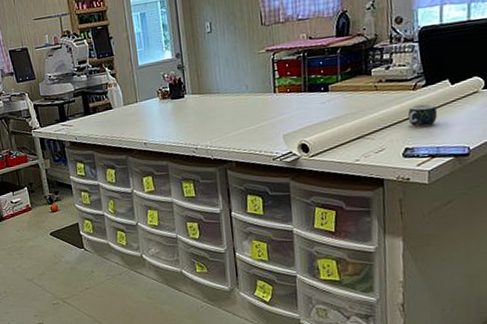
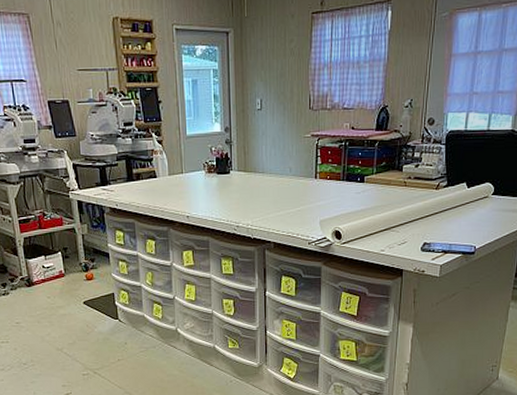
mug: present [407,103,437,127] -> none [429,203,453,224]

